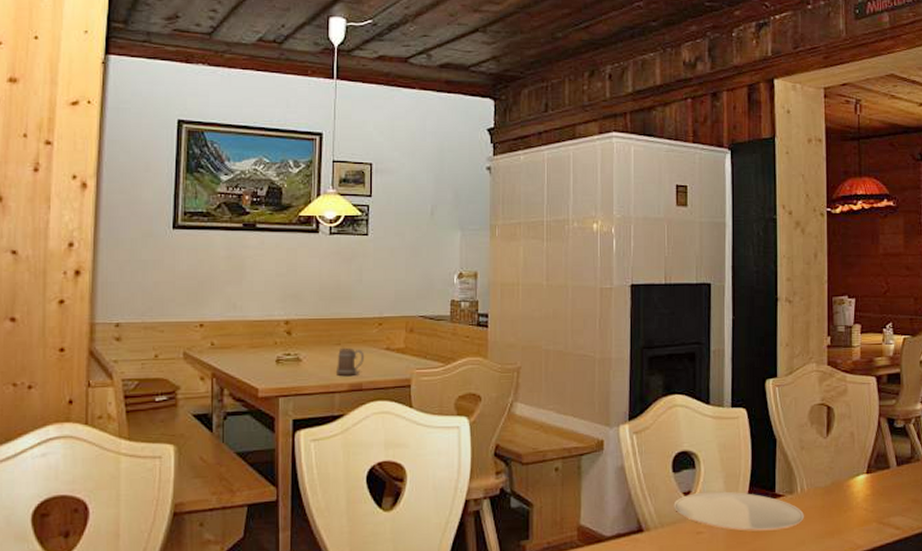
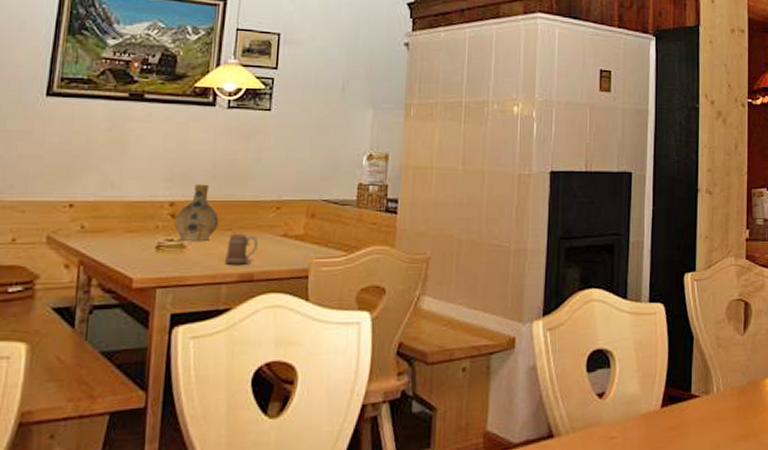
ceramic jug: none [290,304,329,355] -> present [174,184,219,241]
plate: present [673,491,804,532] -> none [586,392,719,436]

